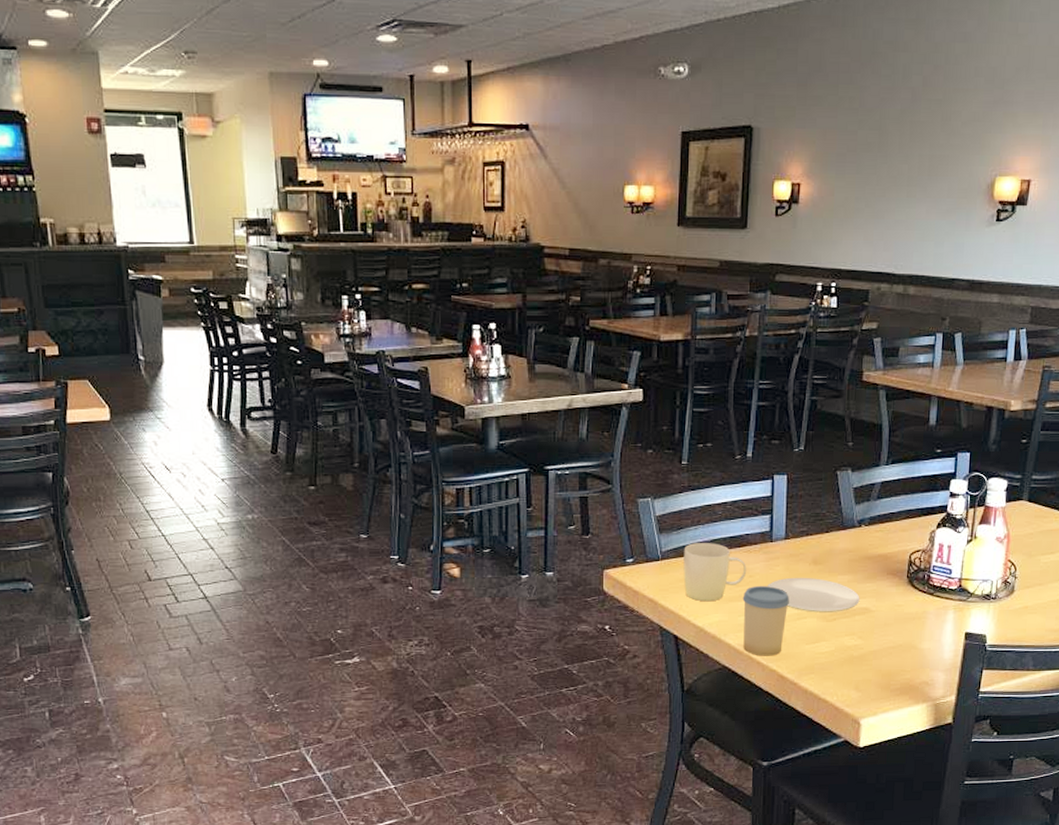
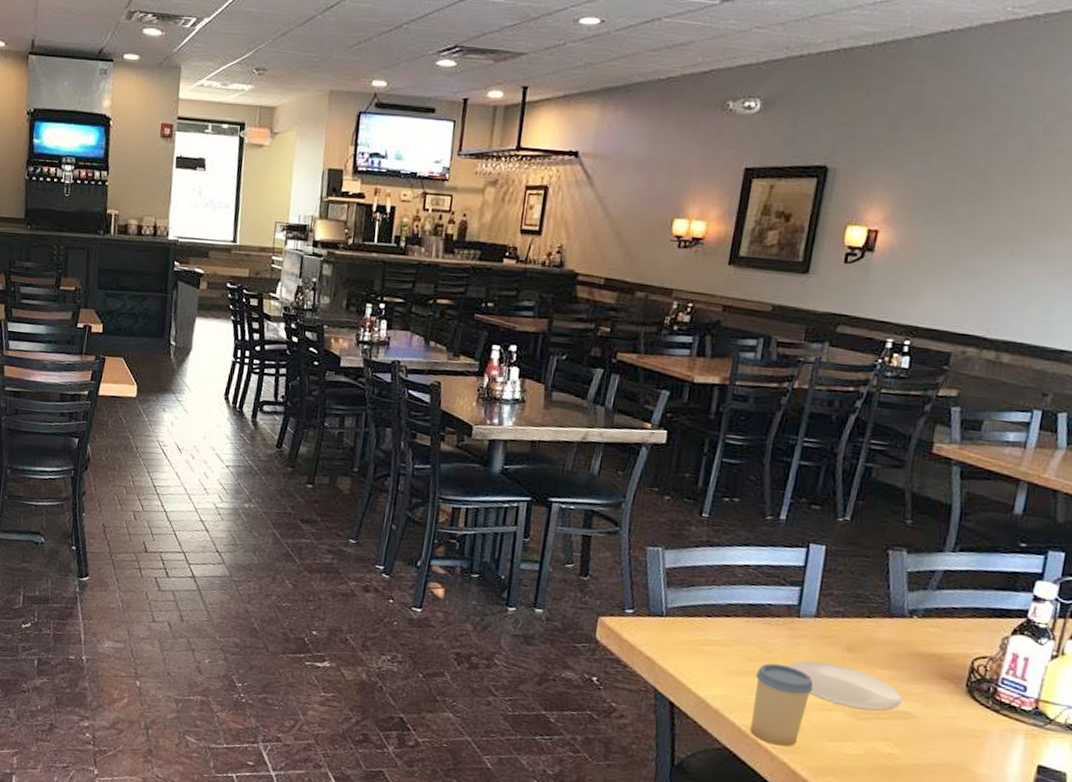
mug: present [683,543,747,602] -> none [688,604,766,673]

